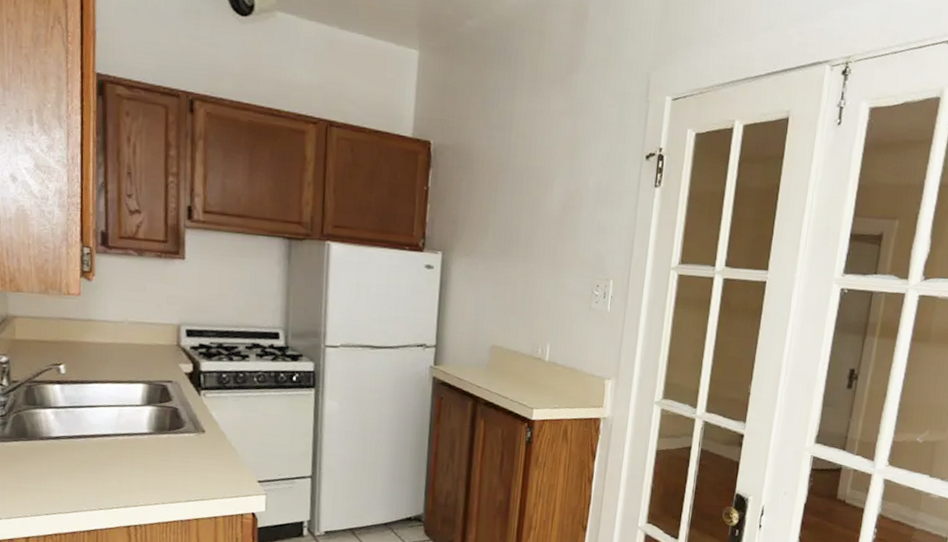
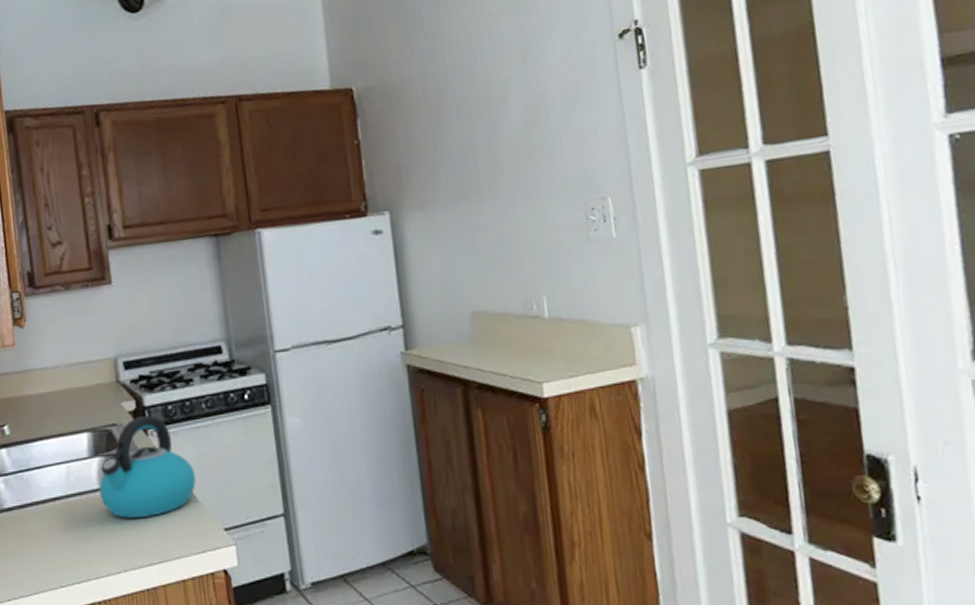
kettle: none [147,378,240,463] -> present [99,415,197,519]

